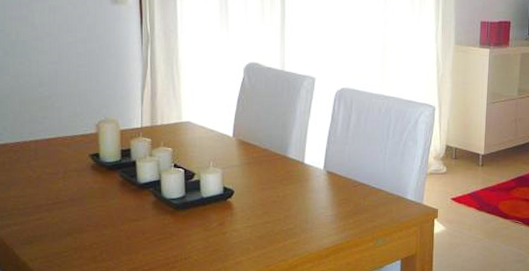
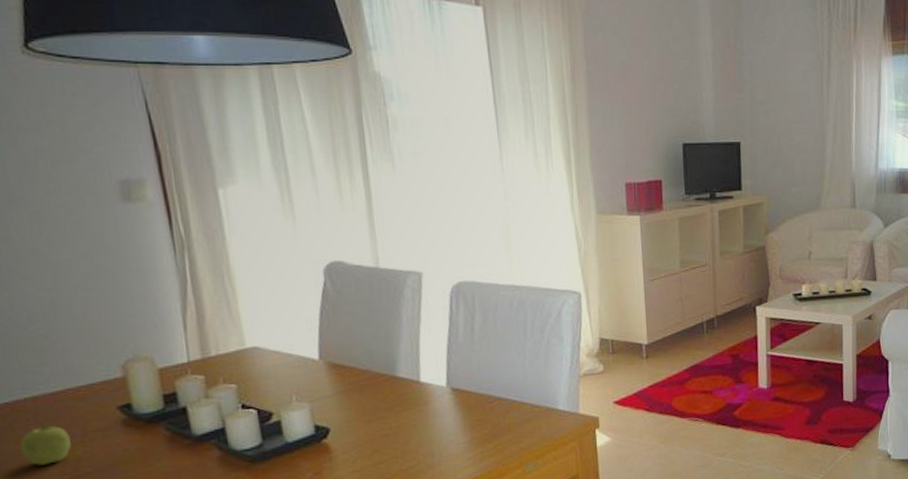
fruit: none [23,161,56,191] -> present [20,424,71,466]

